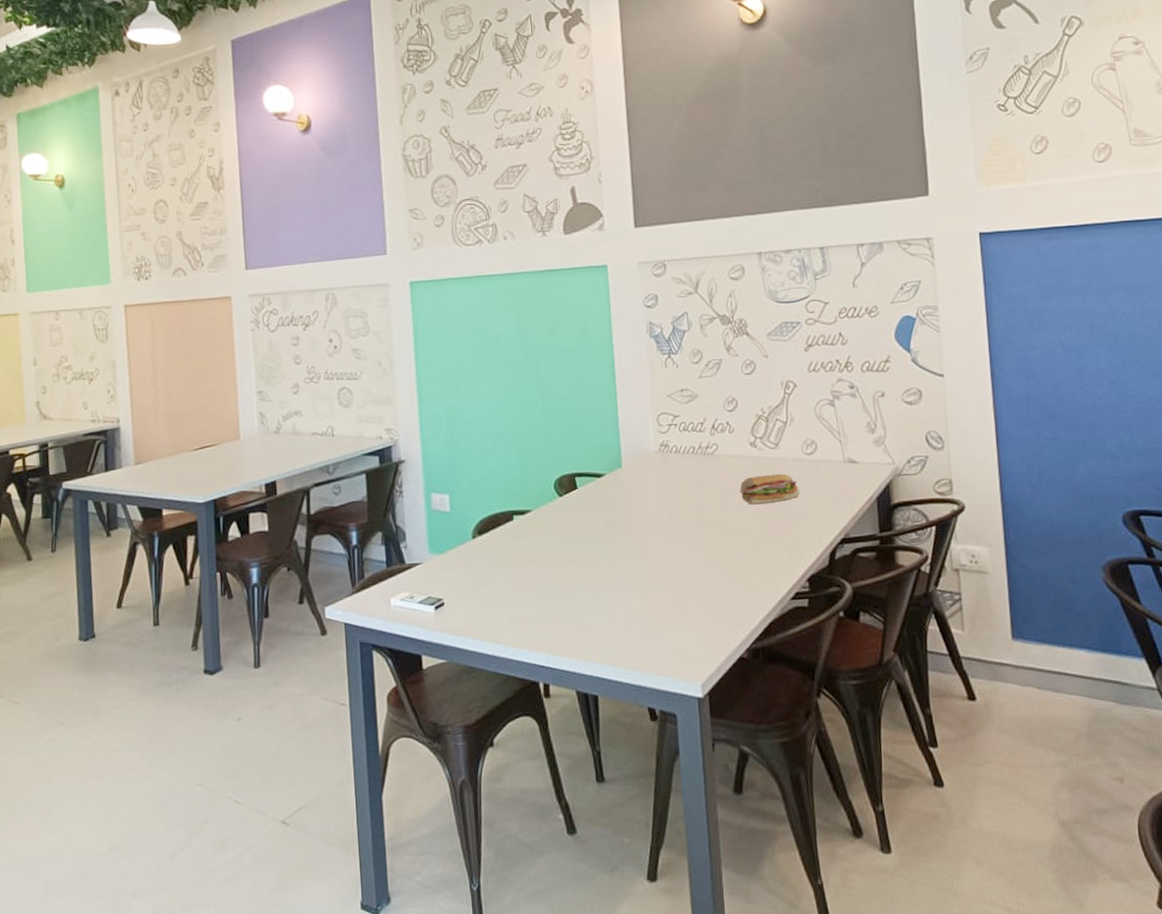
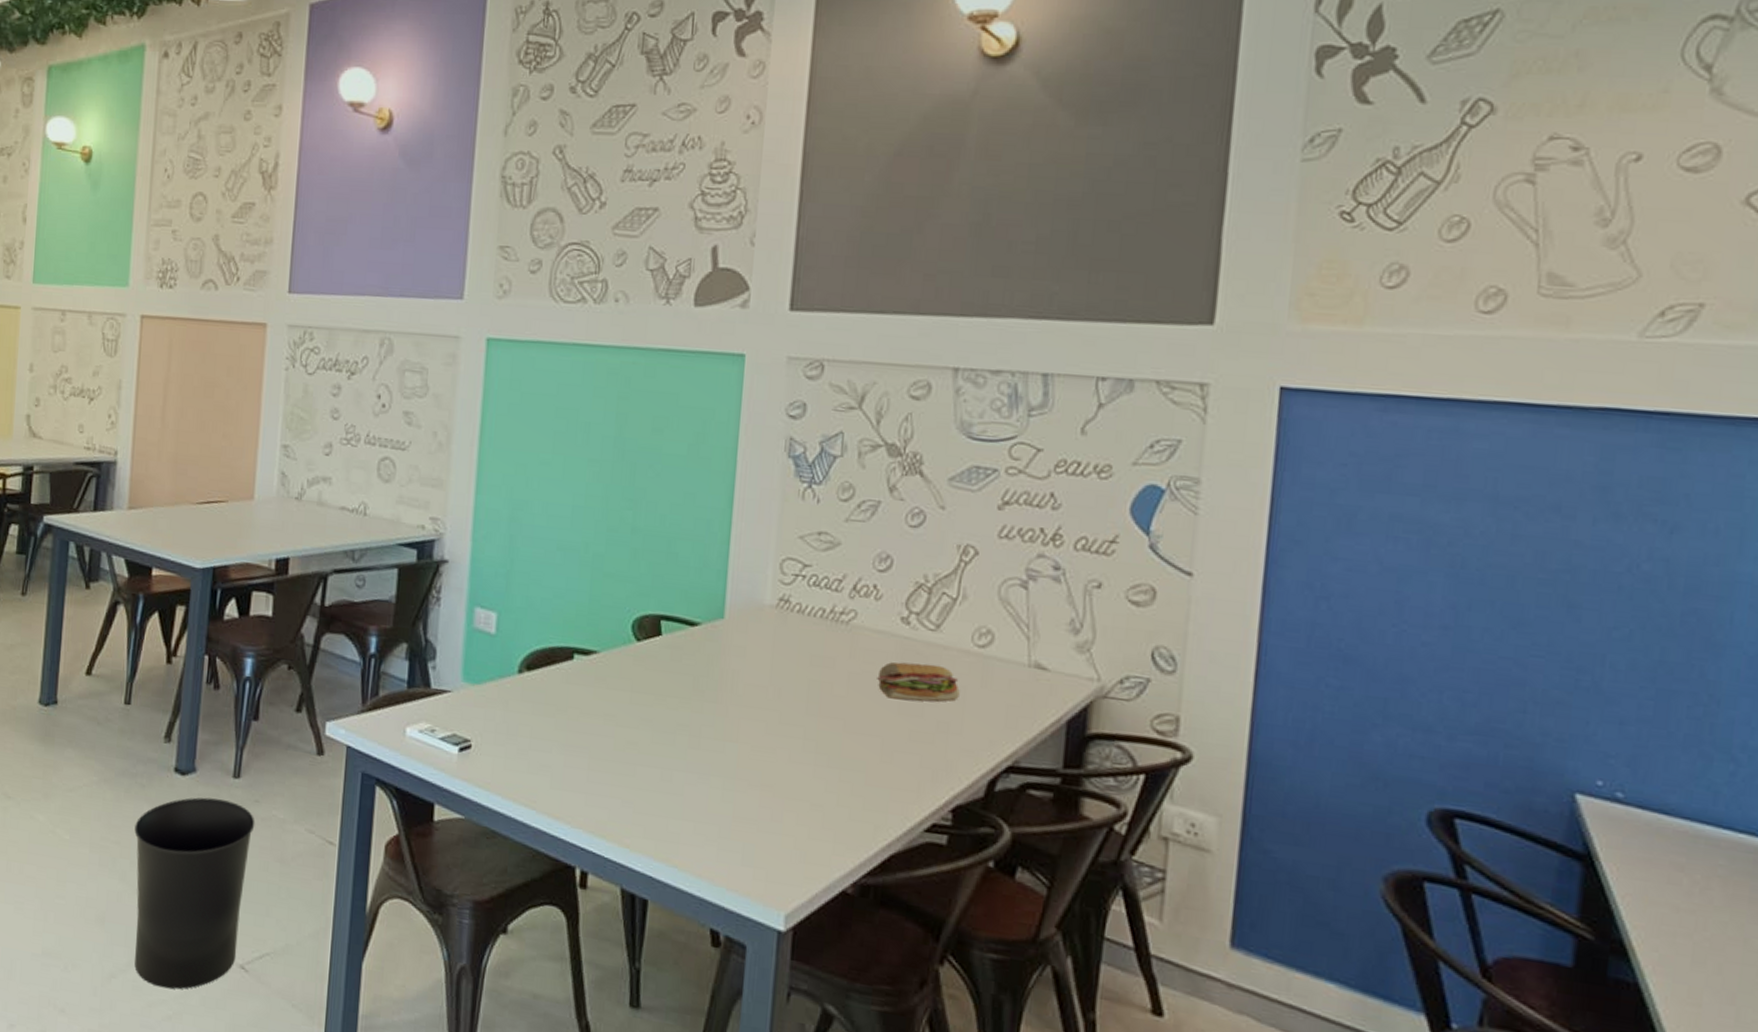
waste bin: none [176,688,278,855] -> present [134,797,255,989]

